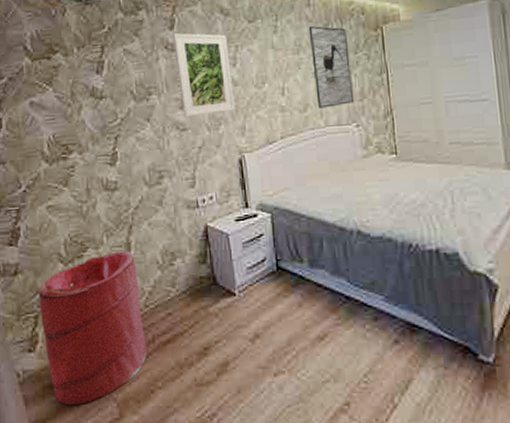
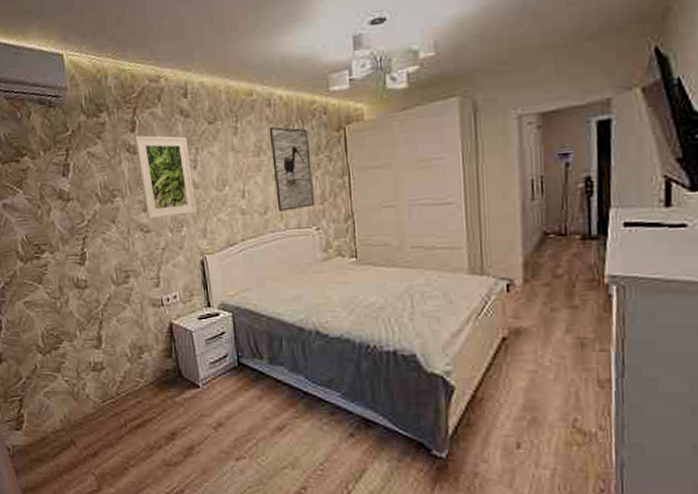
laundry hamper: present [38,250,146,406] -> none [21,343,120,478]

